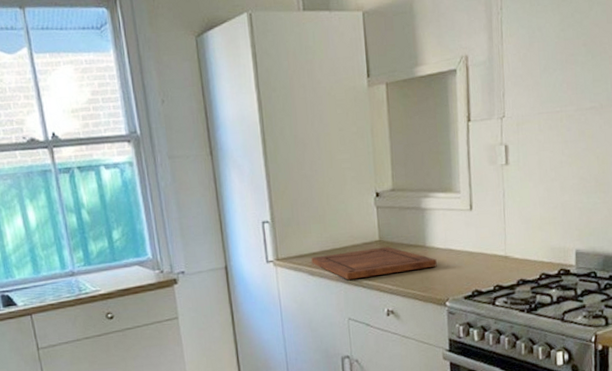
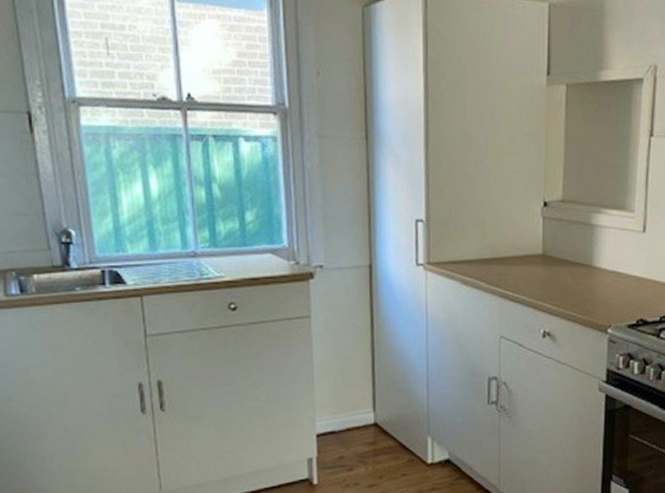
cutting board: present [311,246,437,280] -> none [466,261,602,294]

